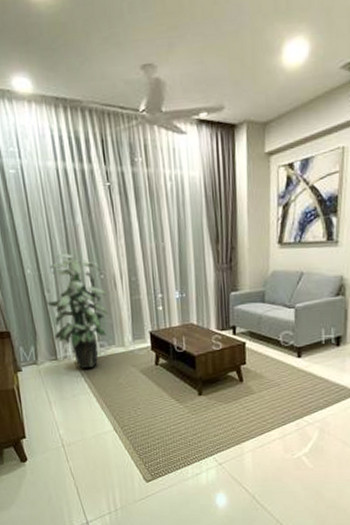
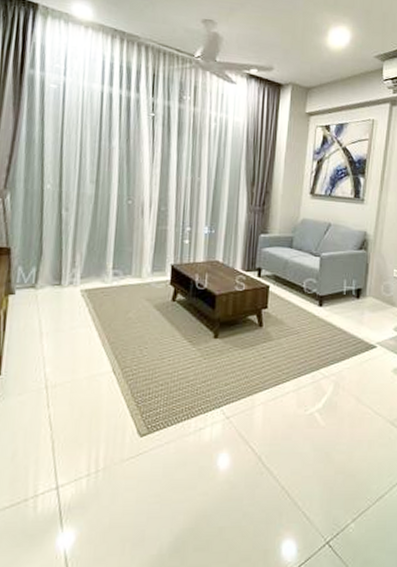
indoor plant: present [46,254,108,368] -> none [61,174,131,298]

